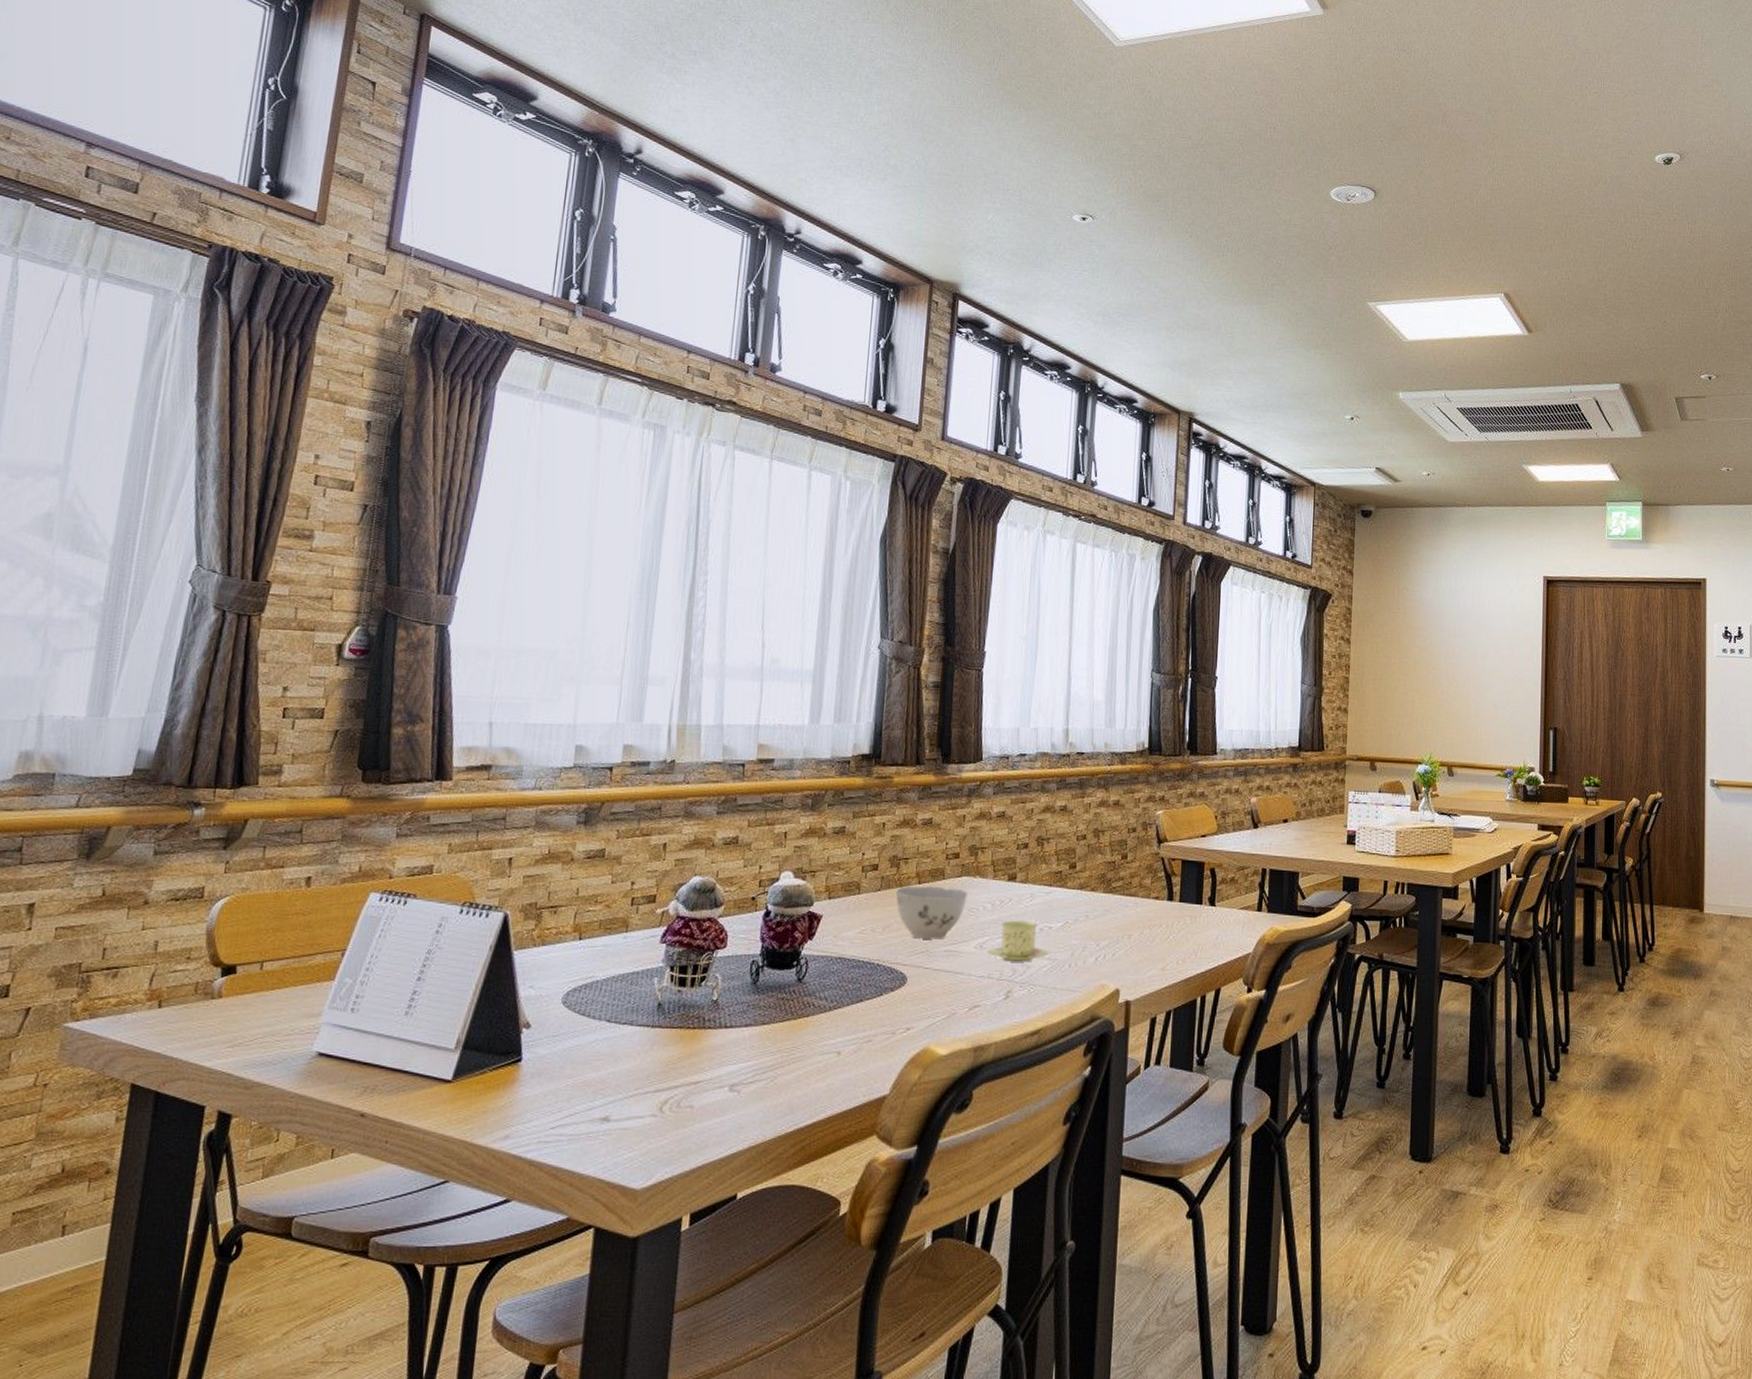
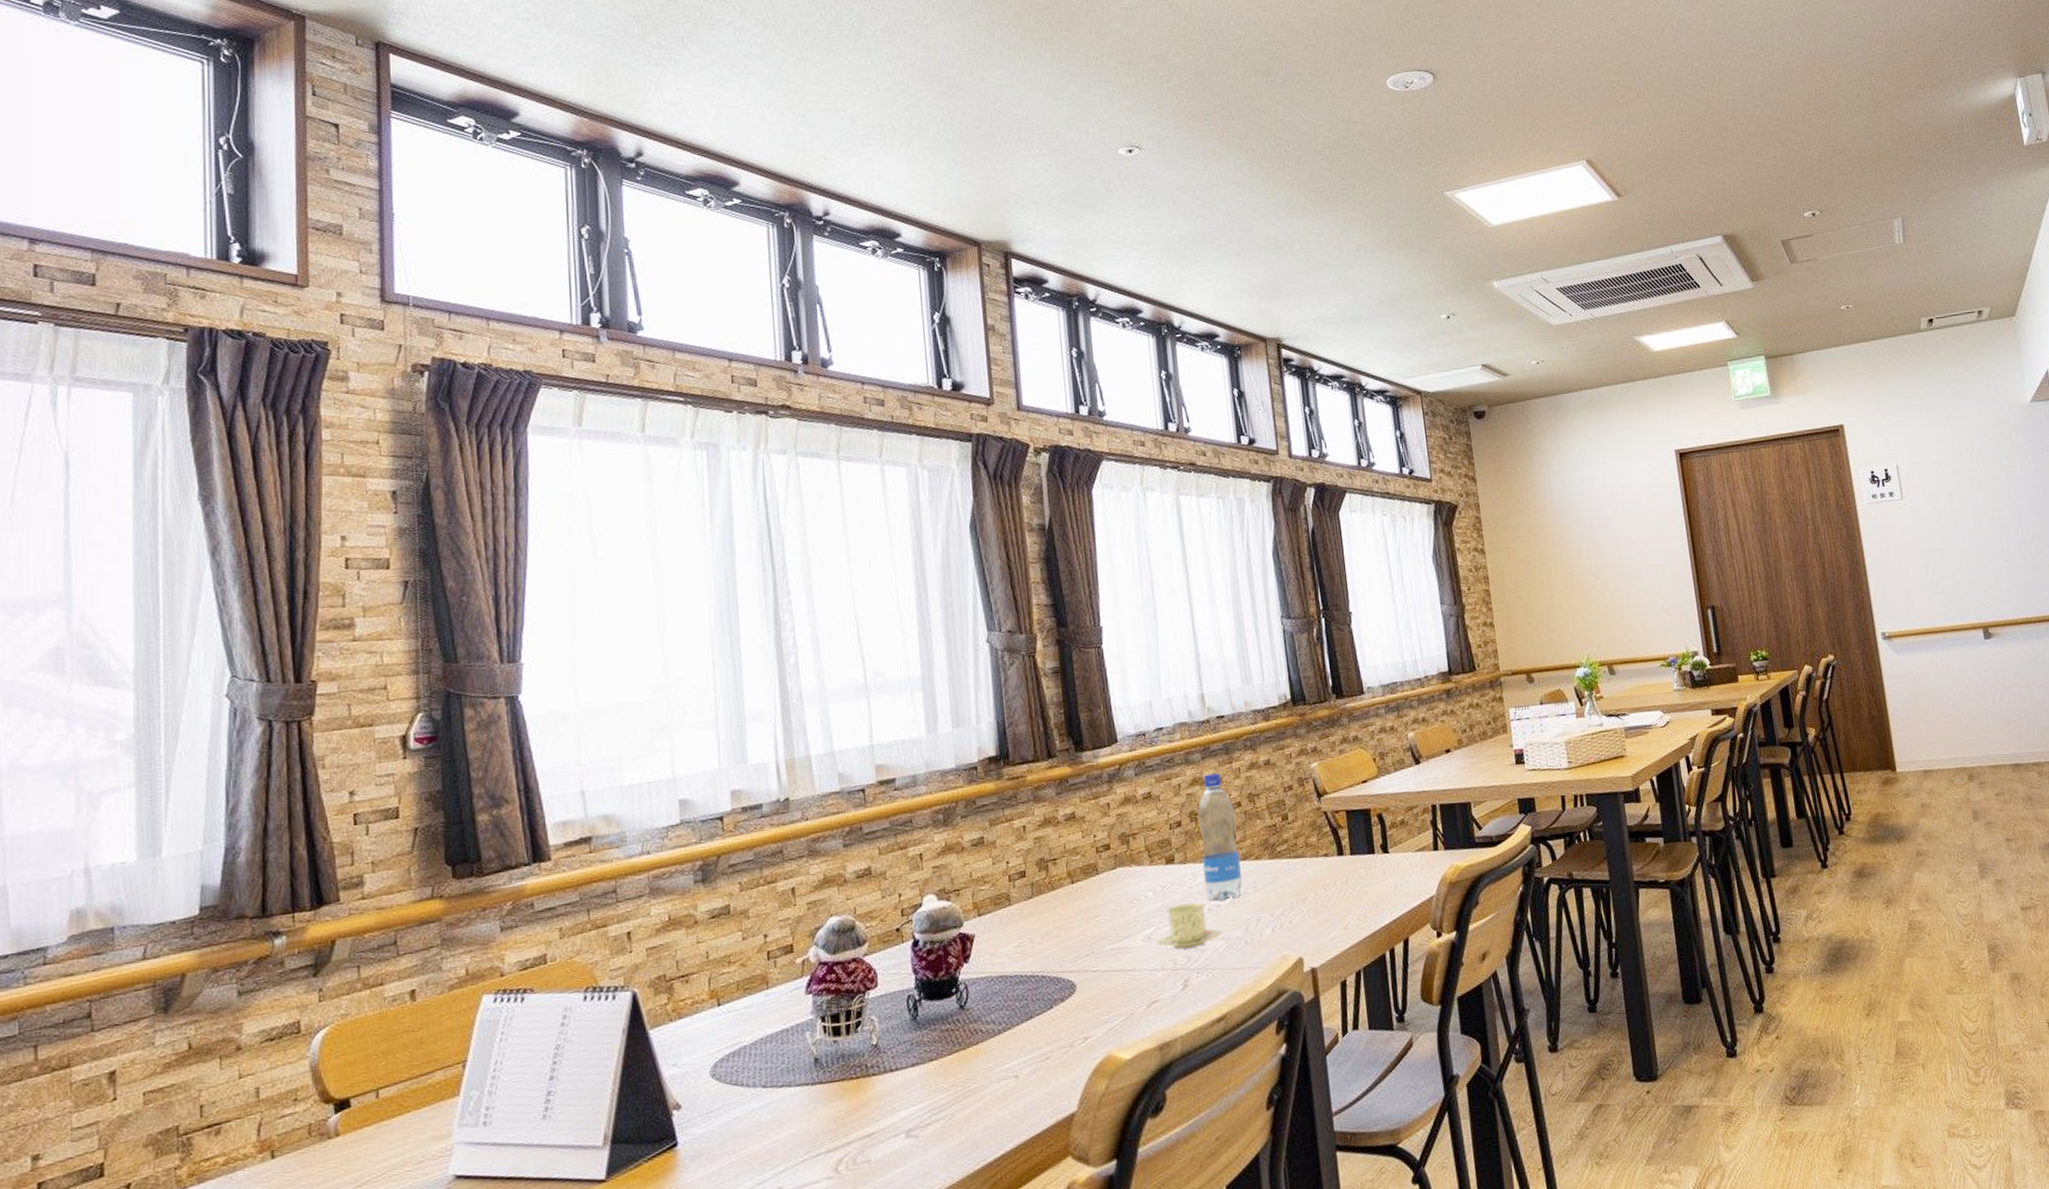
teacup: present [895,886,968,939] -> none [1048,881,1126,942]
bottle: none [1040,804,1079,924] -> present [1197,773,1242,902]

